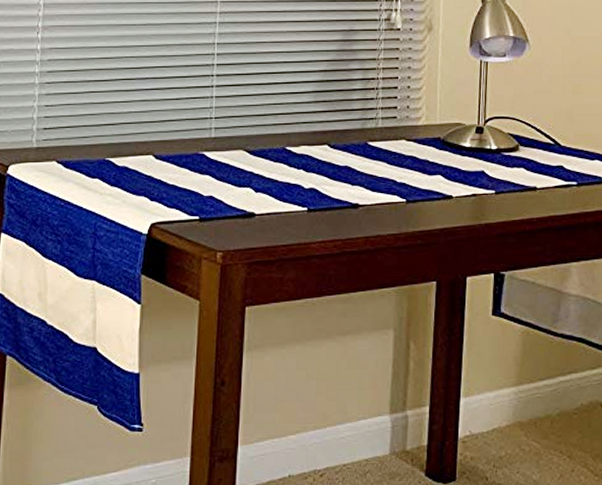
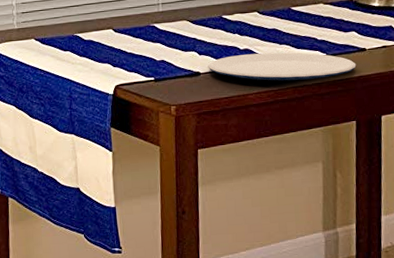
plate: none [264,195,441,229] -> present [207,52,357,81]

